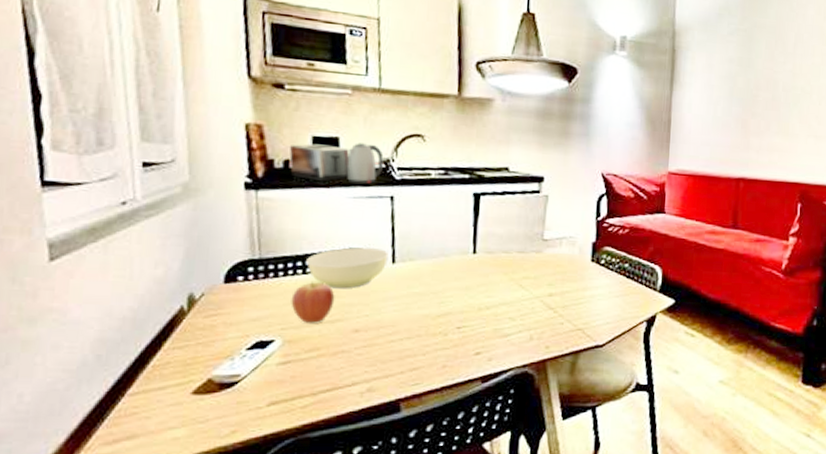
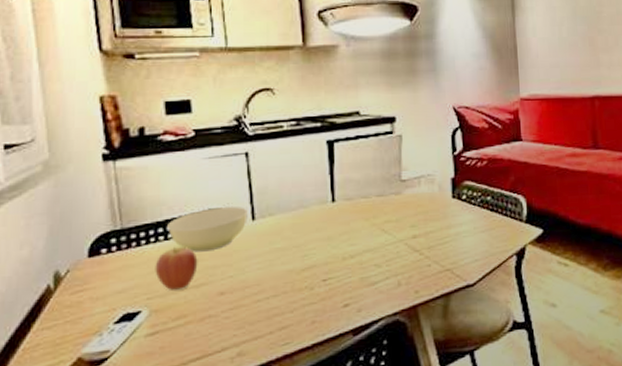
toaster: present [289,143,349,182] -> none [144,108,203,146]
kettle: present [346,143,384,185] -> none [200,102,235,145]

